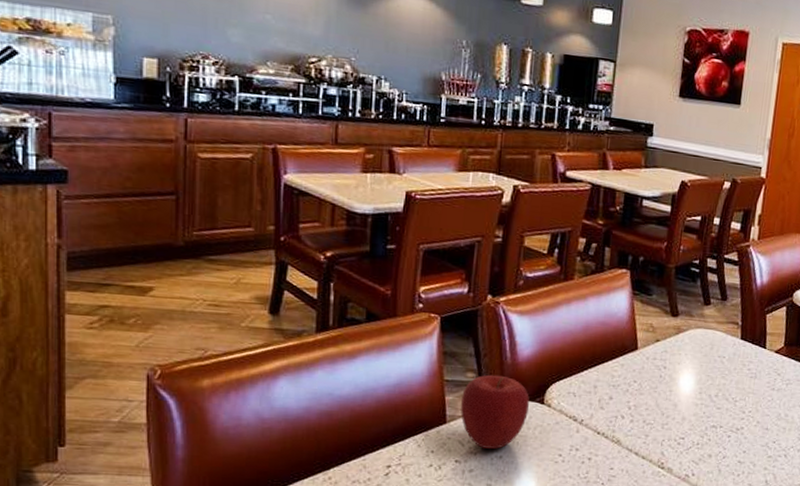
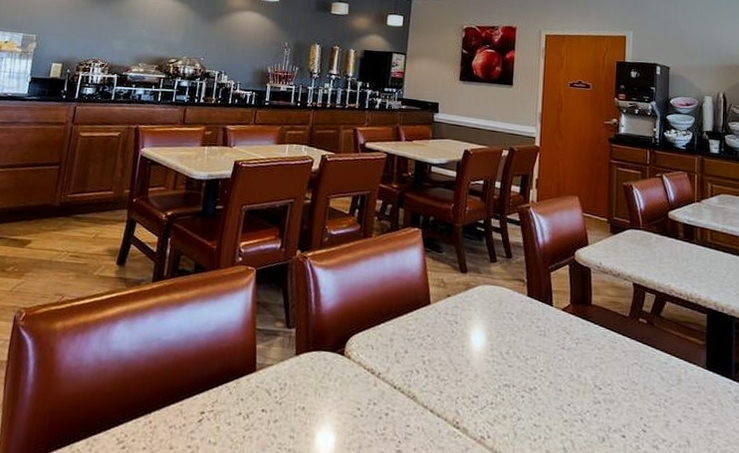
apple: present [460,374,529,449] -> none [269,325,331,400]

